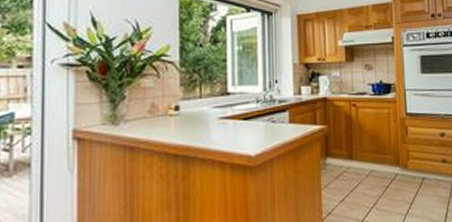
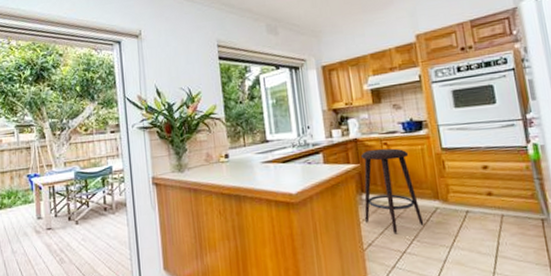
stool: none [327,110,384,202] -> present [361,148,424,235]

